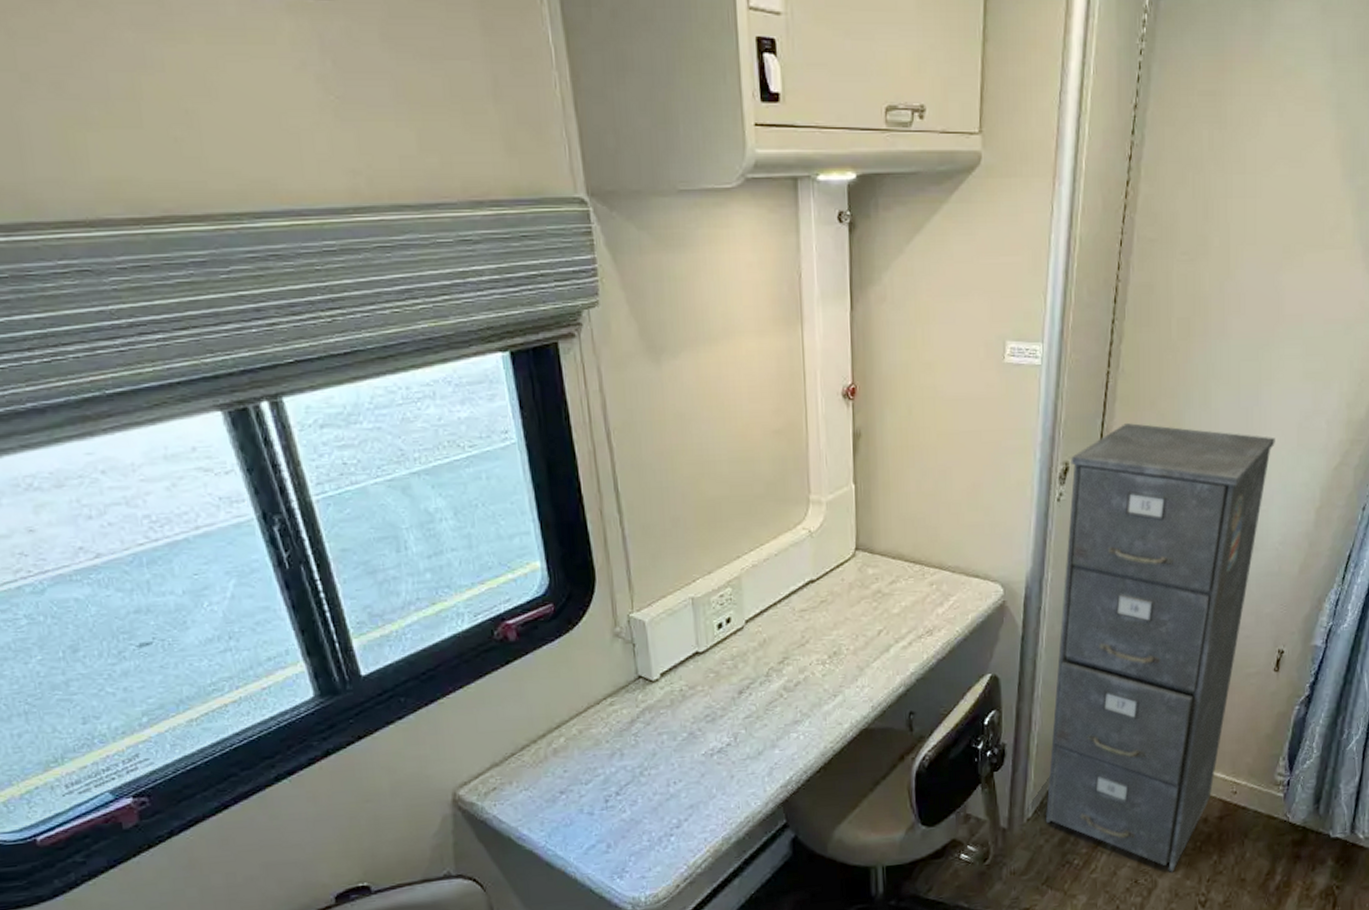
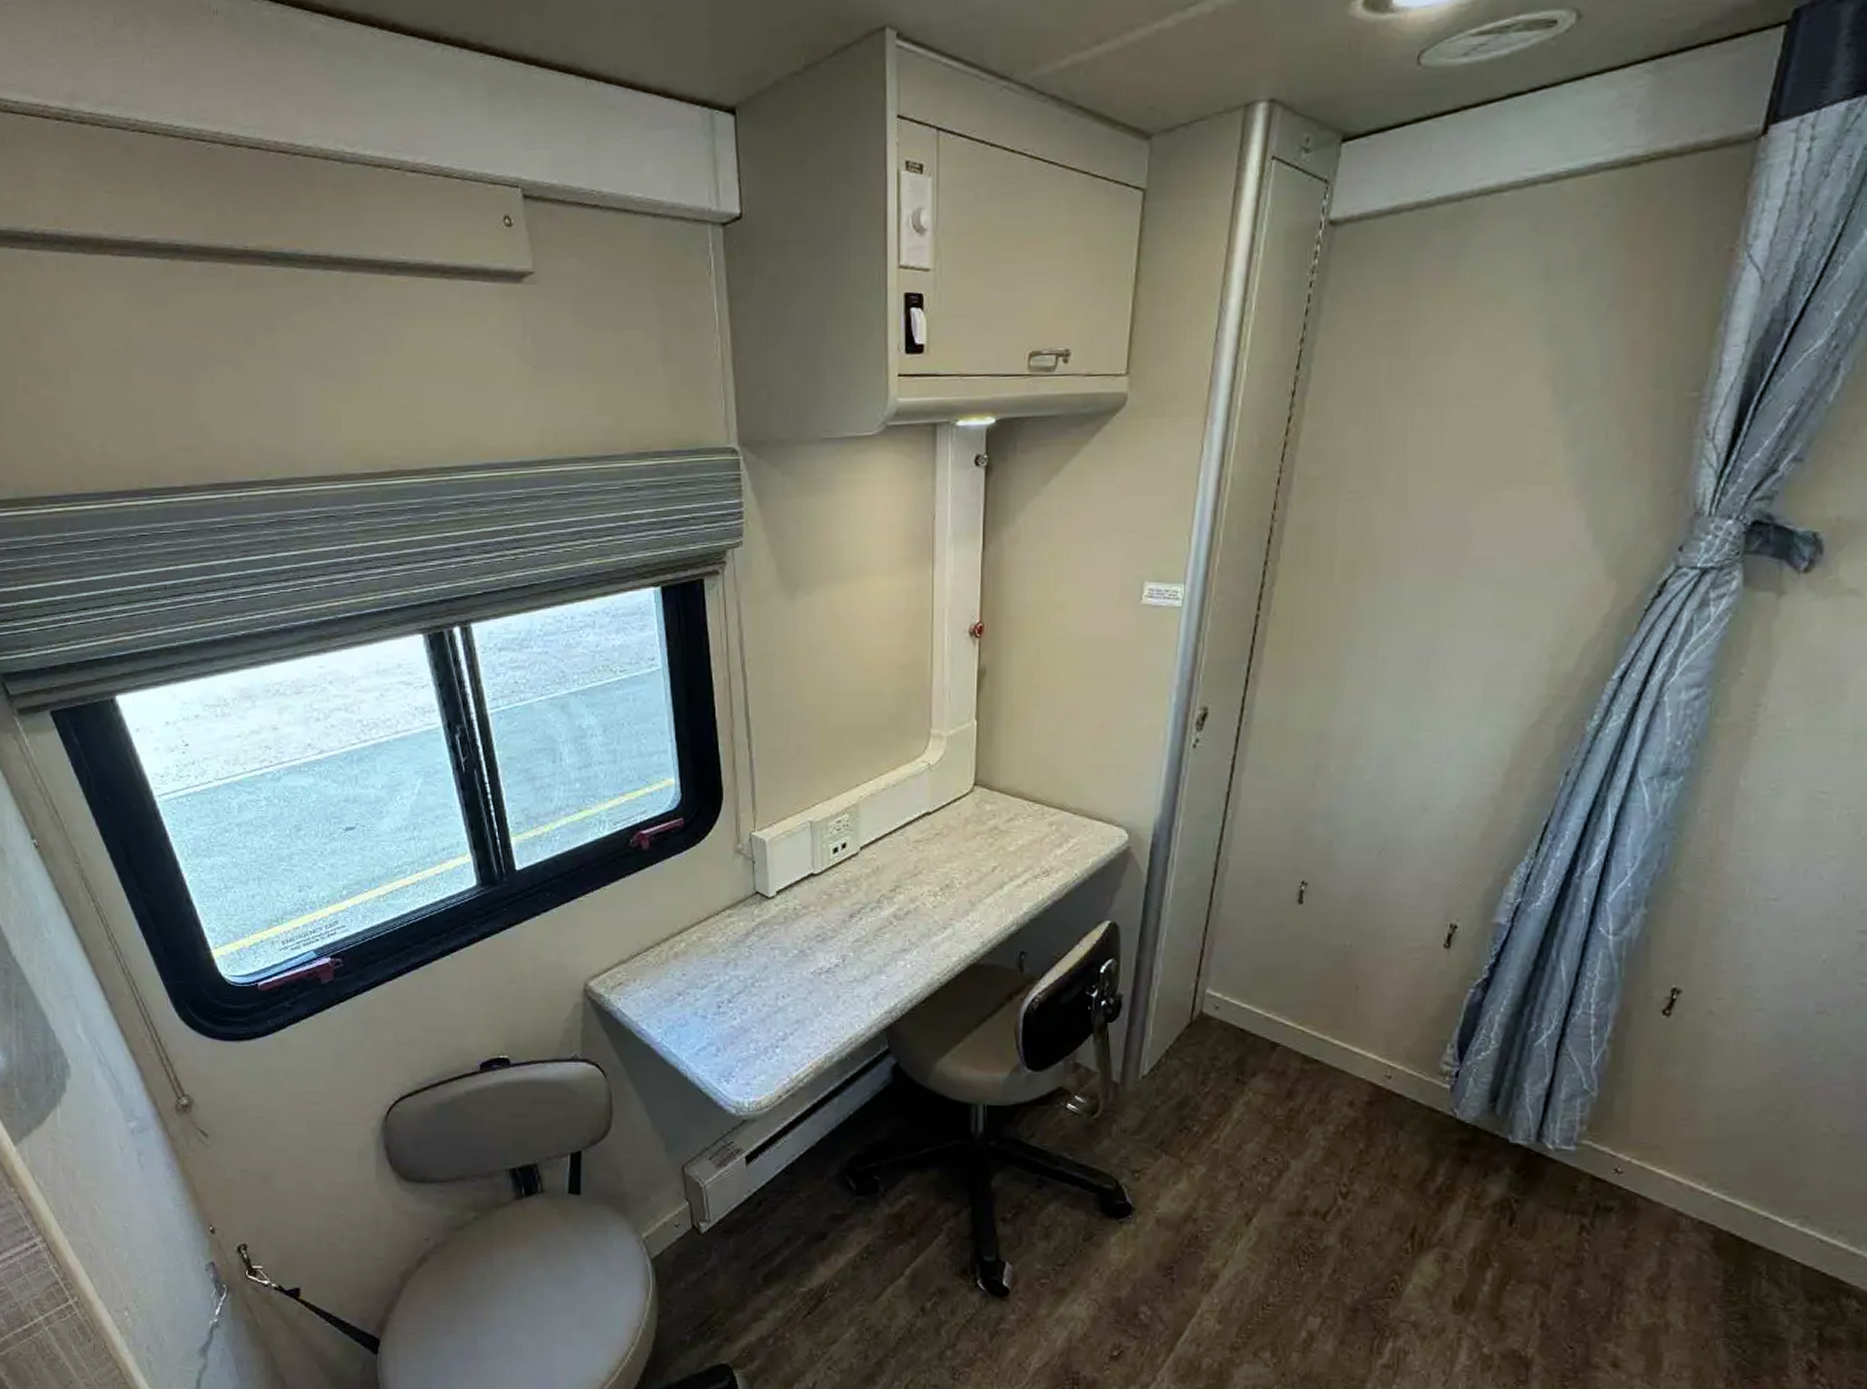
filing cabinet: present [1046,423,1275,872] -> none [1164,669,1456,1155]

